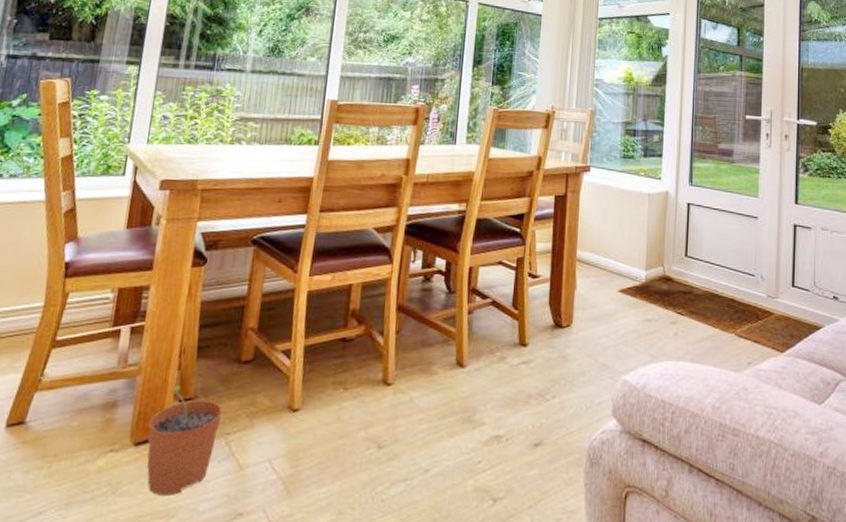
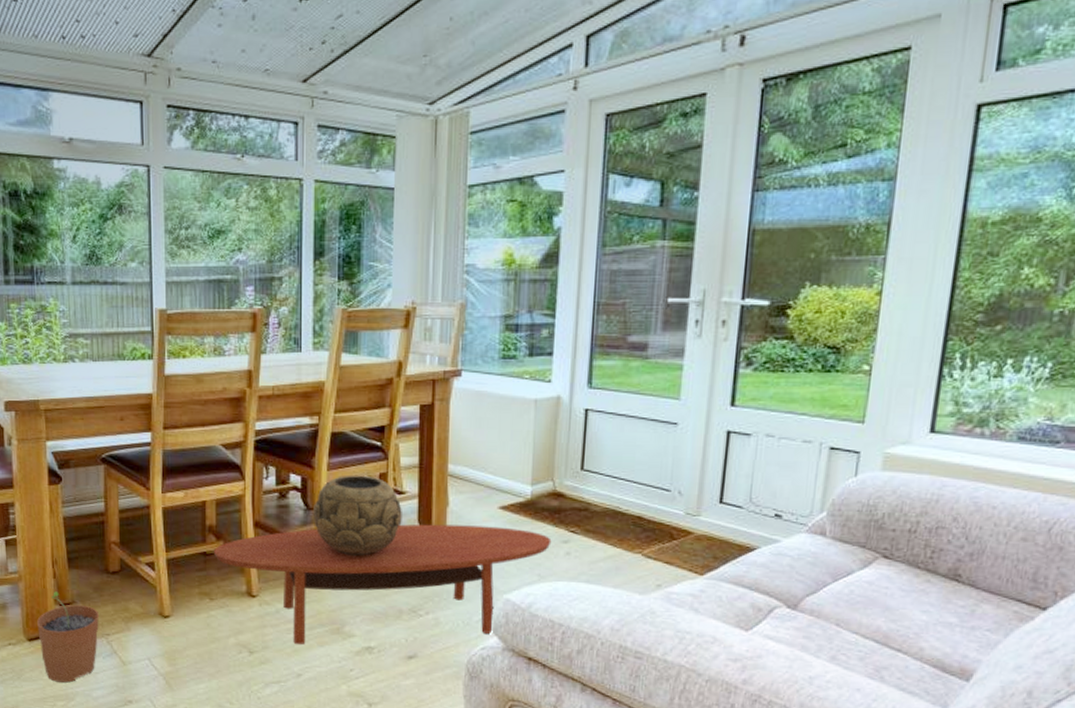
coffee table: none [354,307,662,436] -> present [214,524,552,644]
decorative bowl: none [454,259,536,339] -> present [313,475,402,556]

